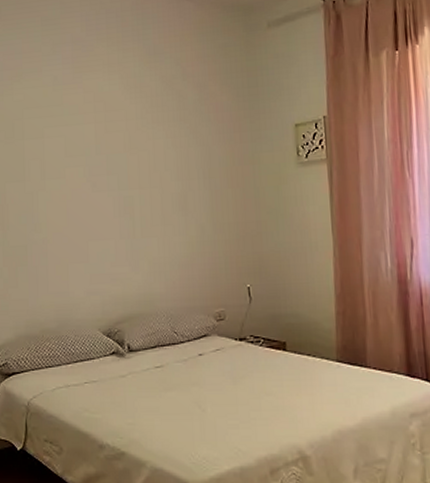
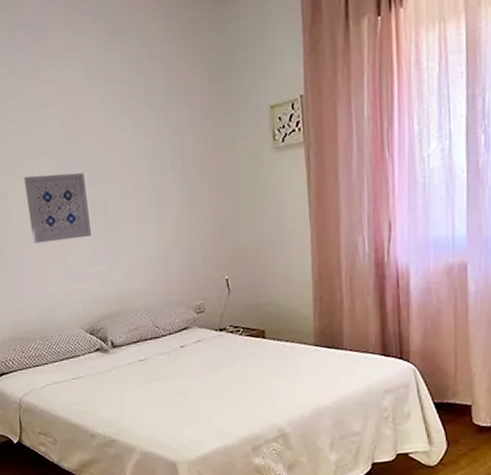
wall art: none [55,176,117,242] -> present [24,172,92,244]

